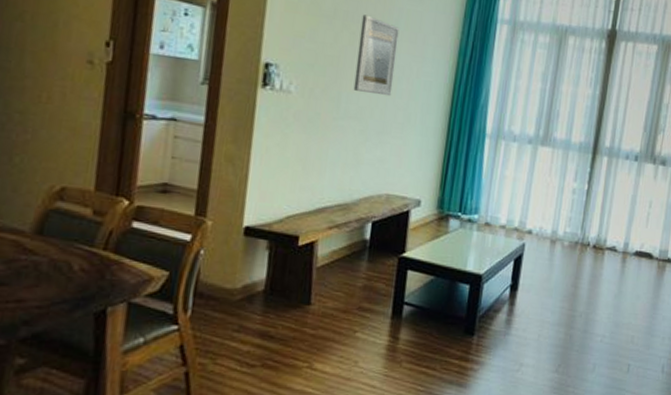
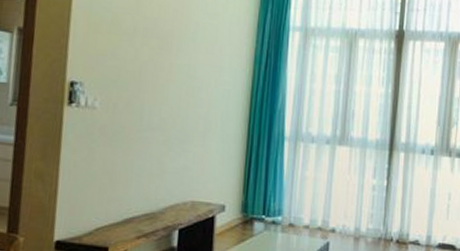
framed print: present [353,14,400,97] -> none [155,30,197,107]

